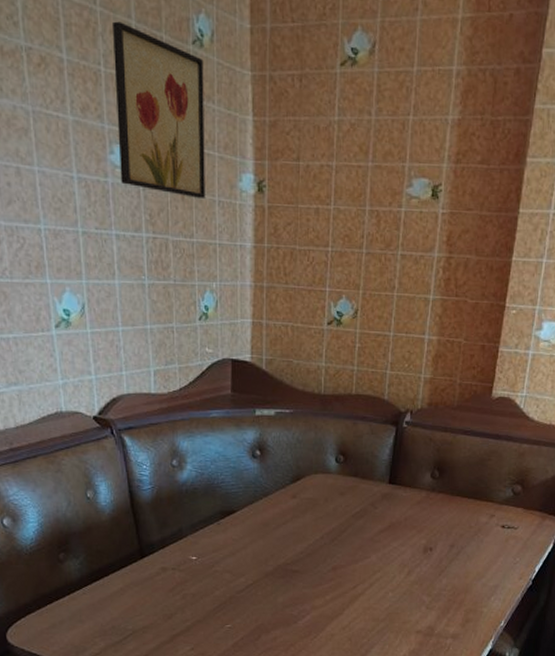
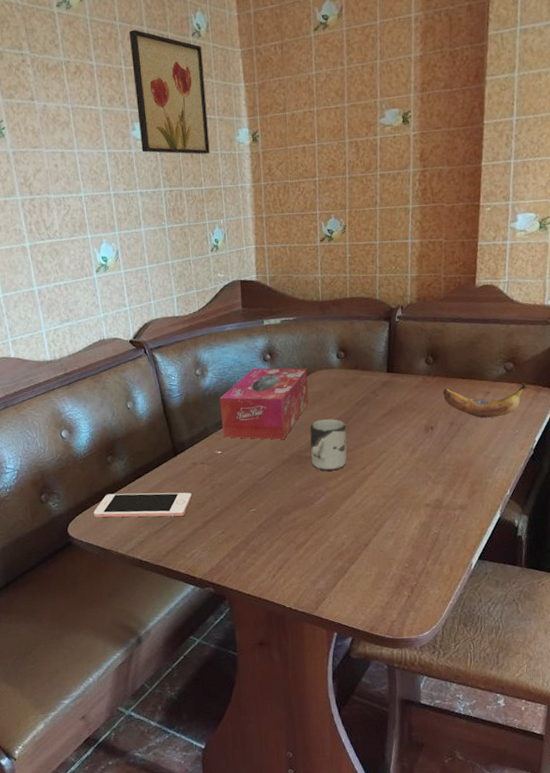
cell phone: none [39,597,158,629] -> present [93,492,192,518]
tissue box: none [198,464,301,549] -> present [220,368,309,440]
cup: none [297,530,339,588] -> present [310,419,347,471]
banana: none [446,507,533,543] -> present [443,382,527,418]

